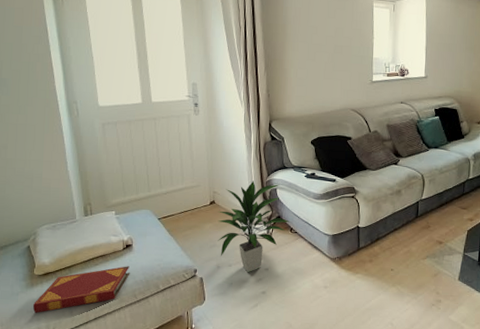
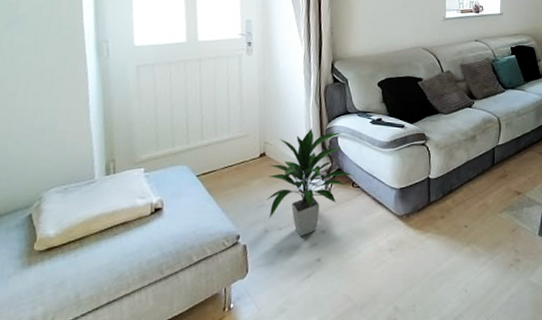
hardback book: present [32,266,130,313] -> none [27,234,157,300]

